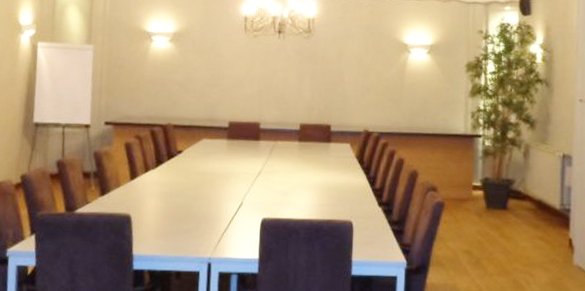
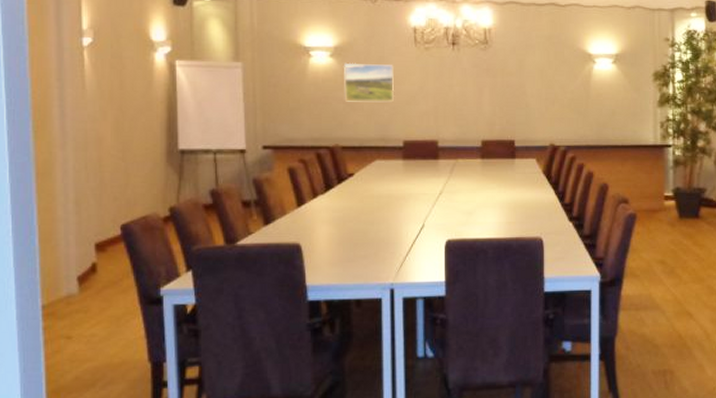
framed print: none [179,47,225,85] -> present [344,62,395,102]

